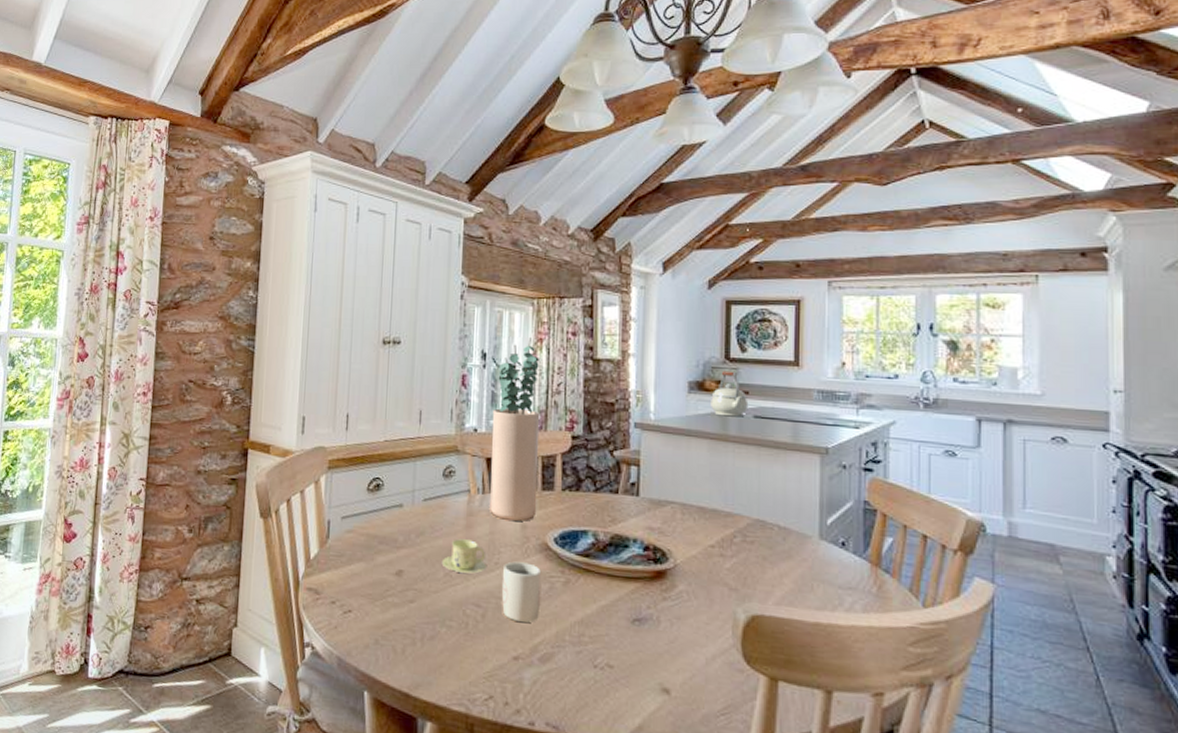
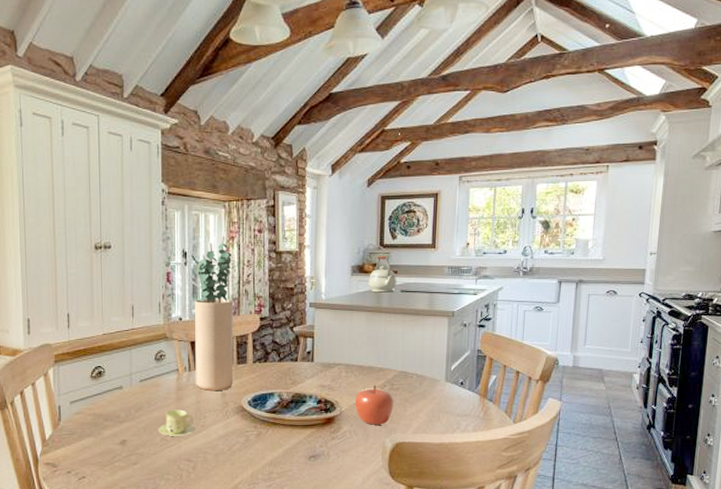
mug: present [501,561,542,623] -> none [207,423,239,470]
fruit: none [693,533,748,588] -> present [354,385,394,425]

